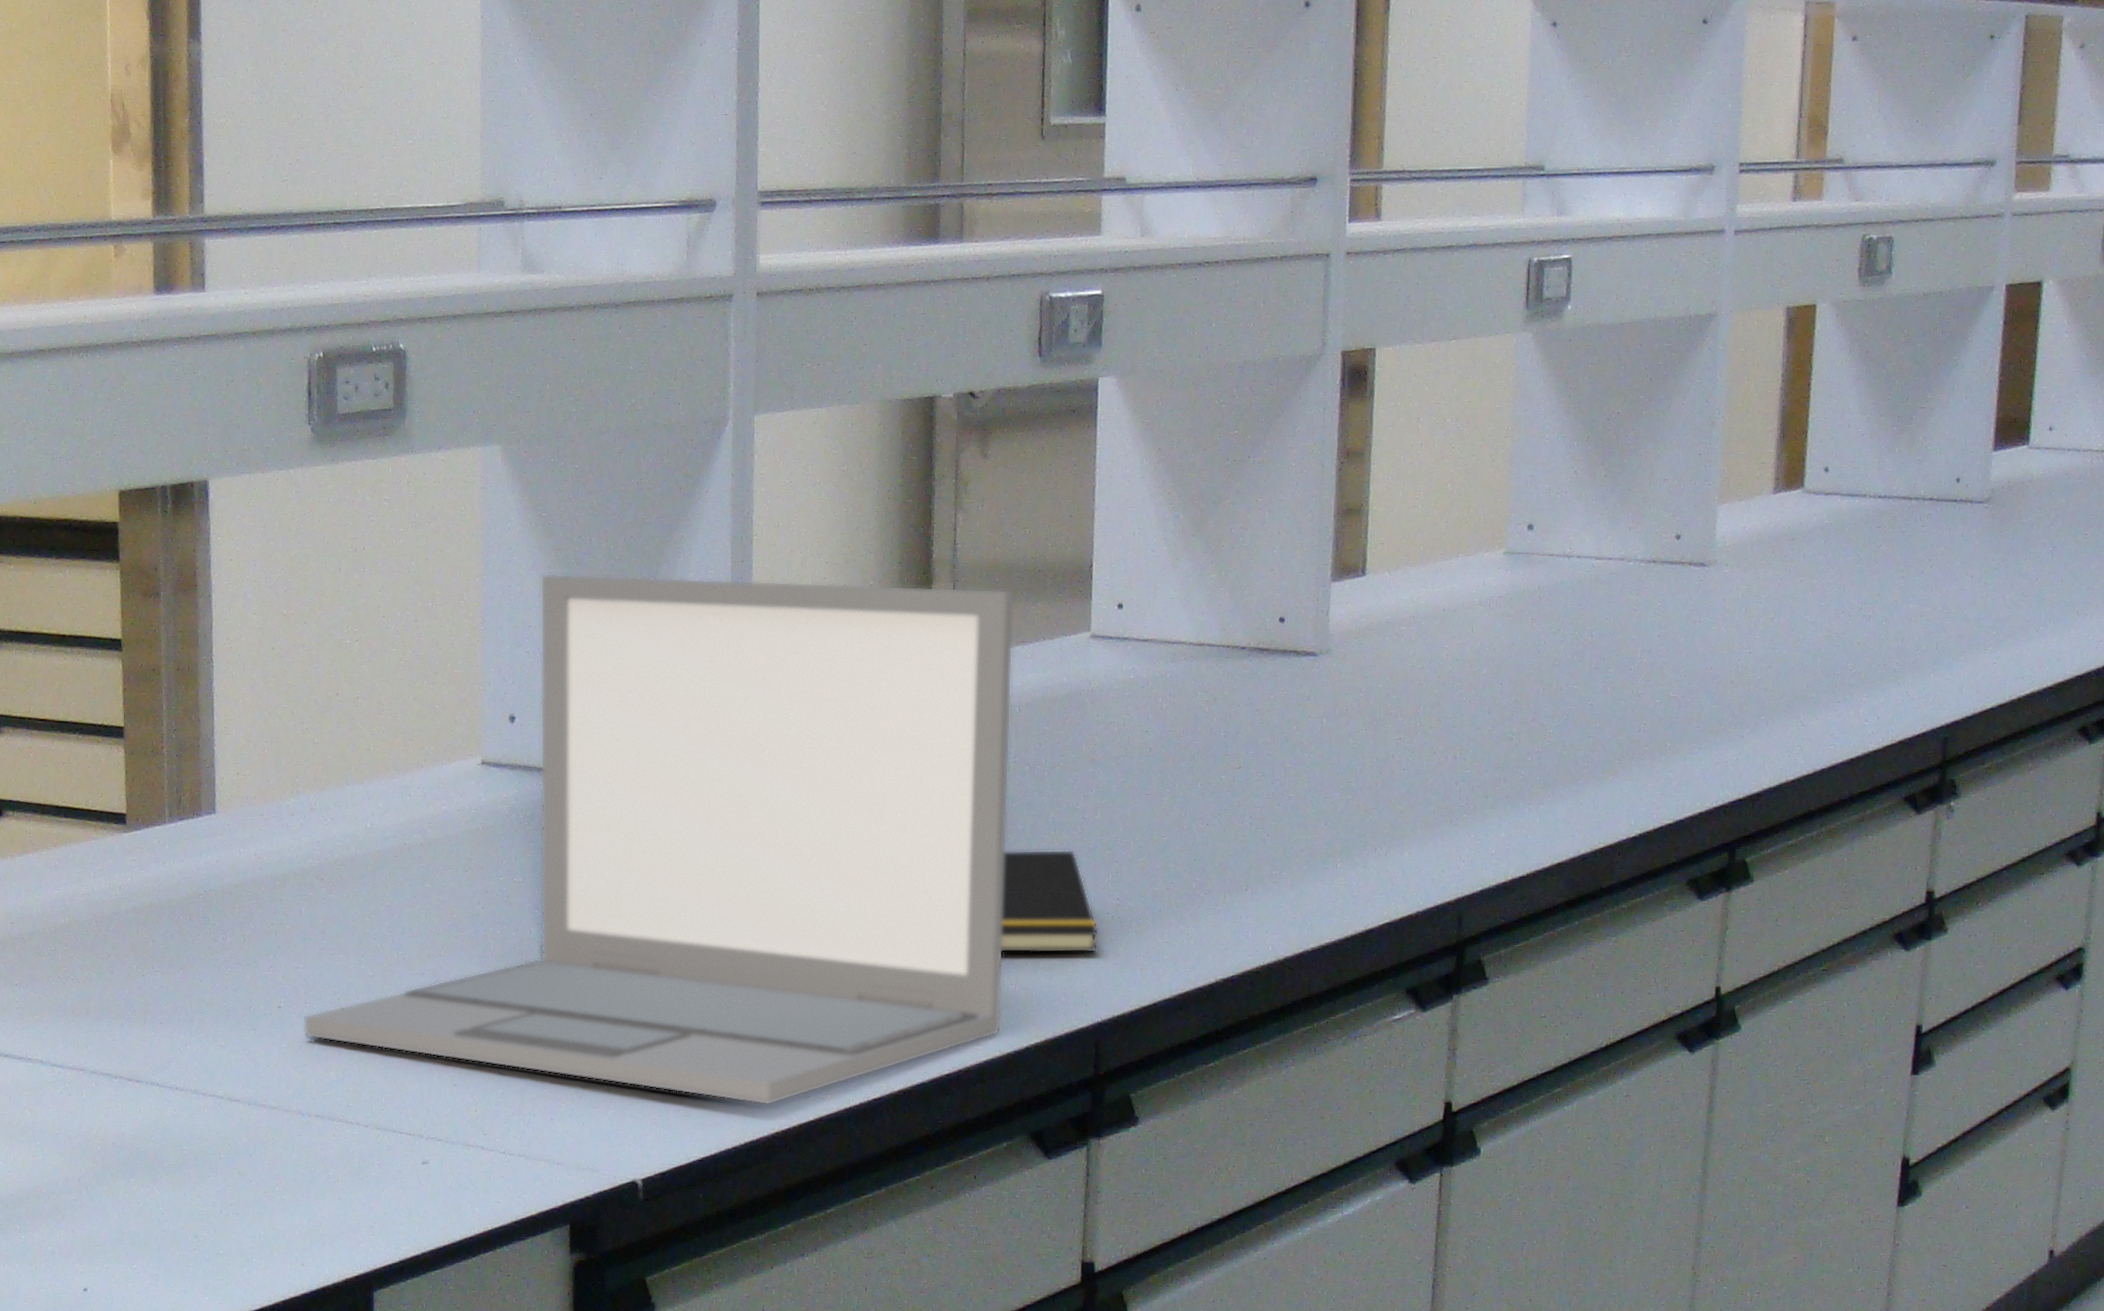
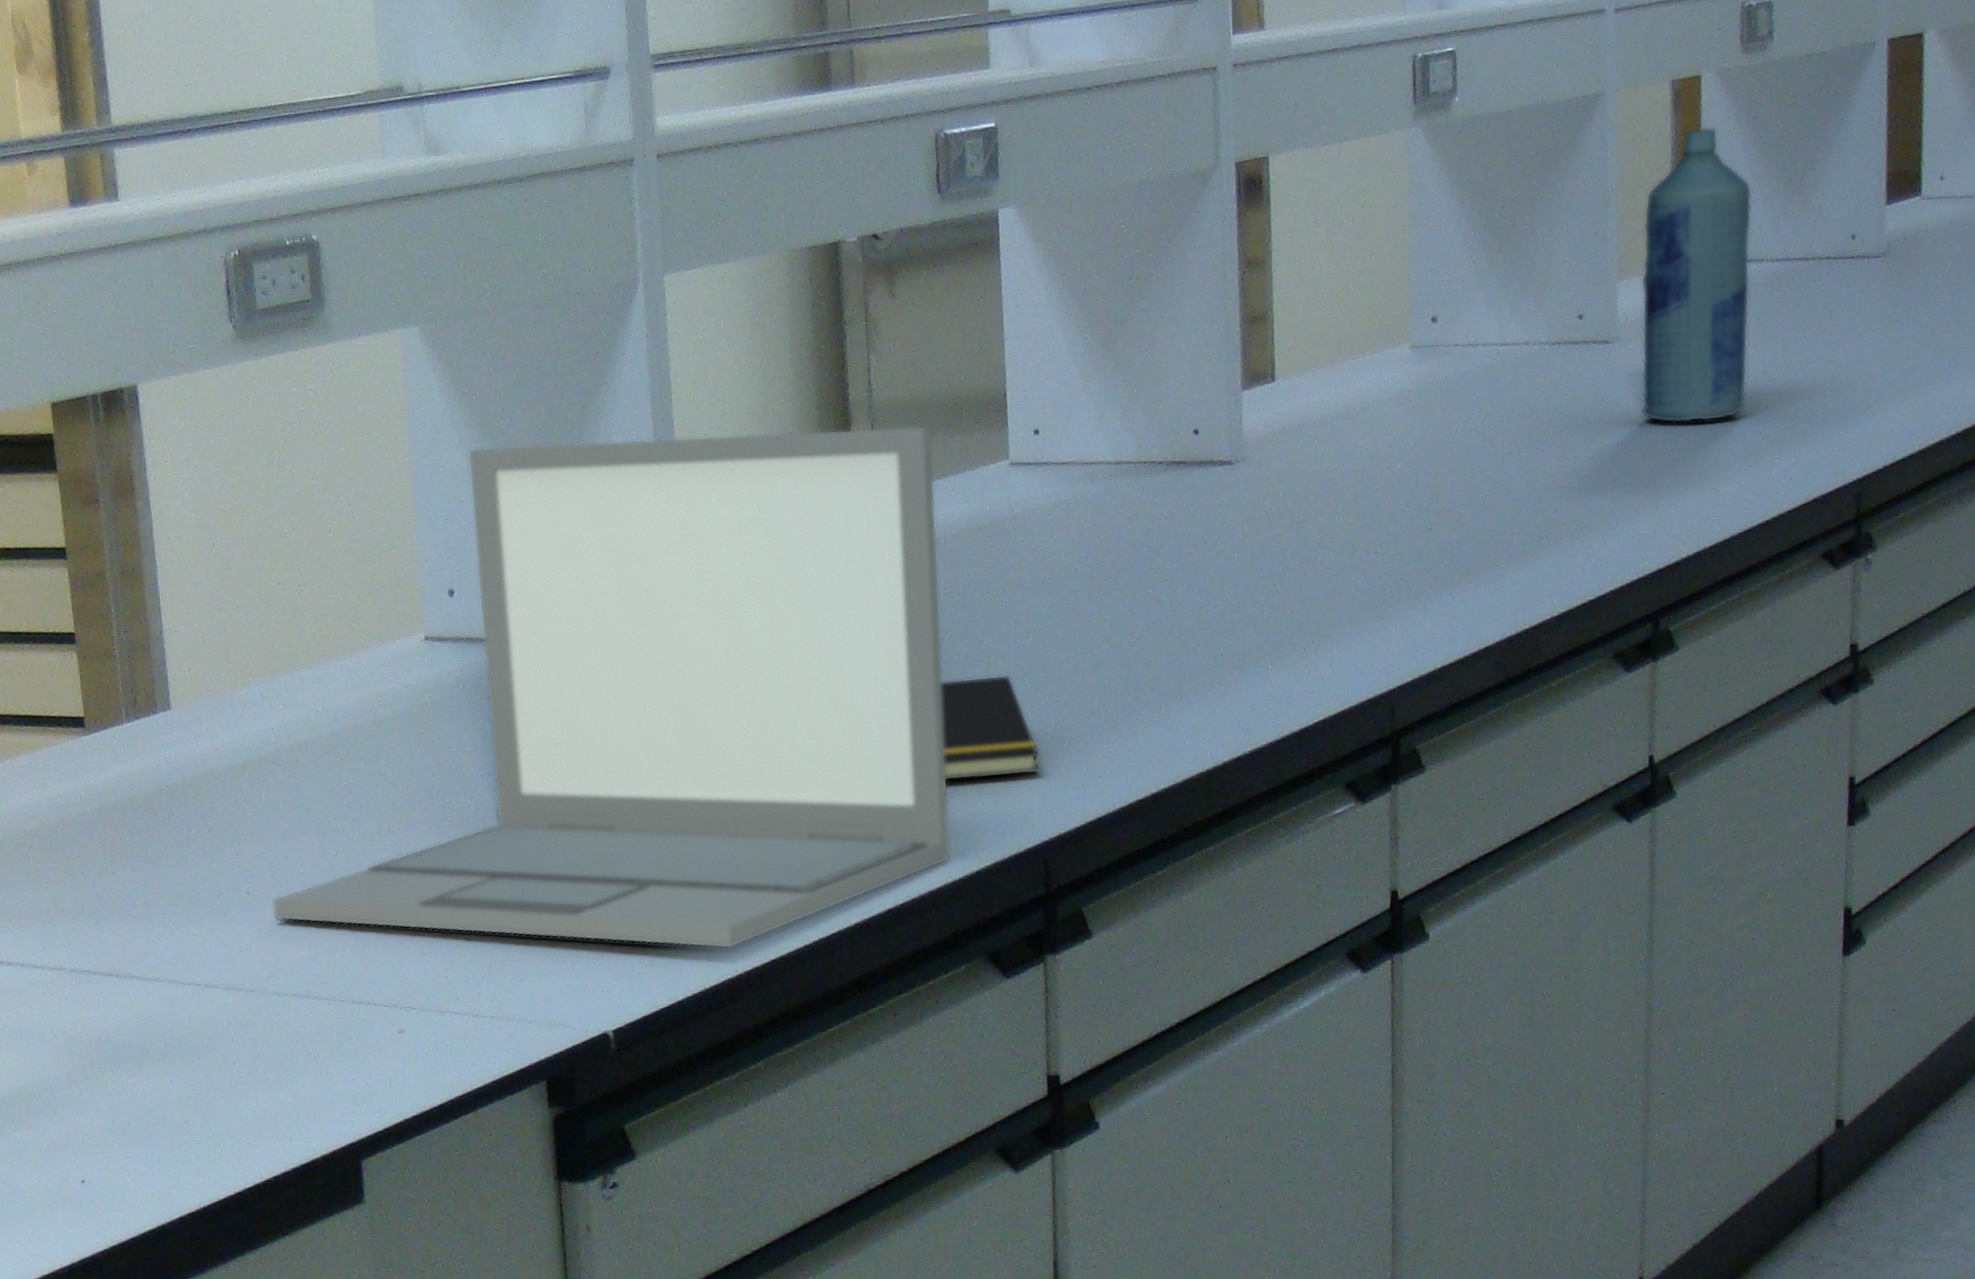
bottle: none [1732,357,1860,654] -> present [1640,126,1753,424]

